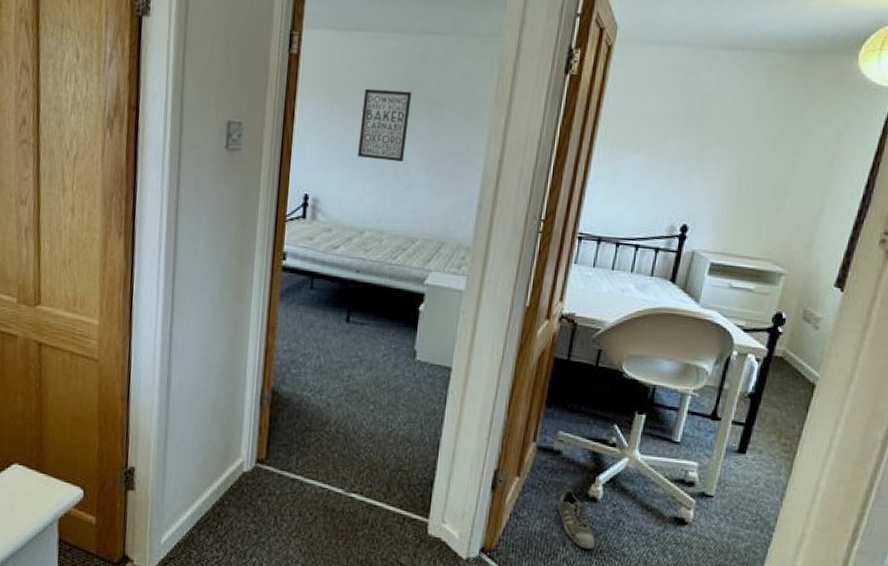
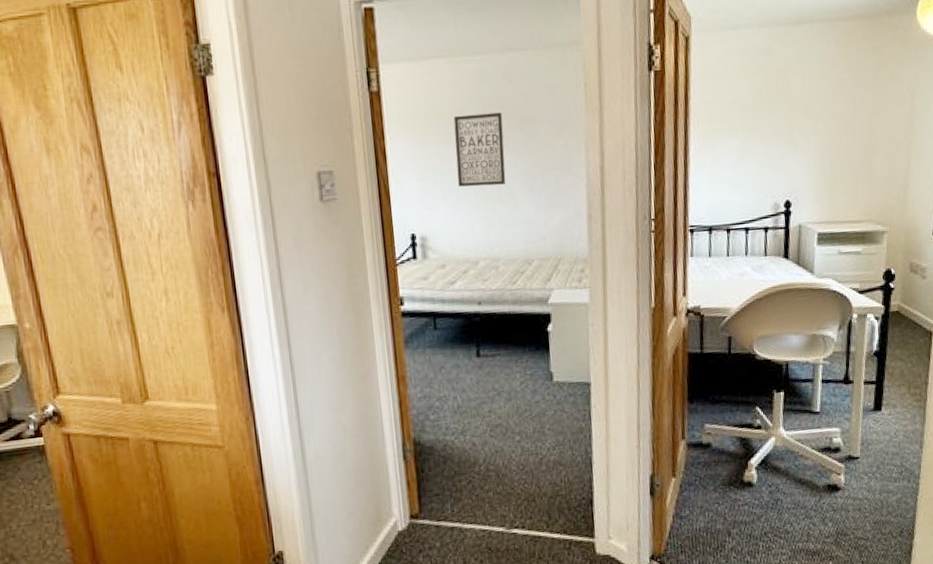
shoe: present [557,488,595,550] -> none [716,479,758,535]

